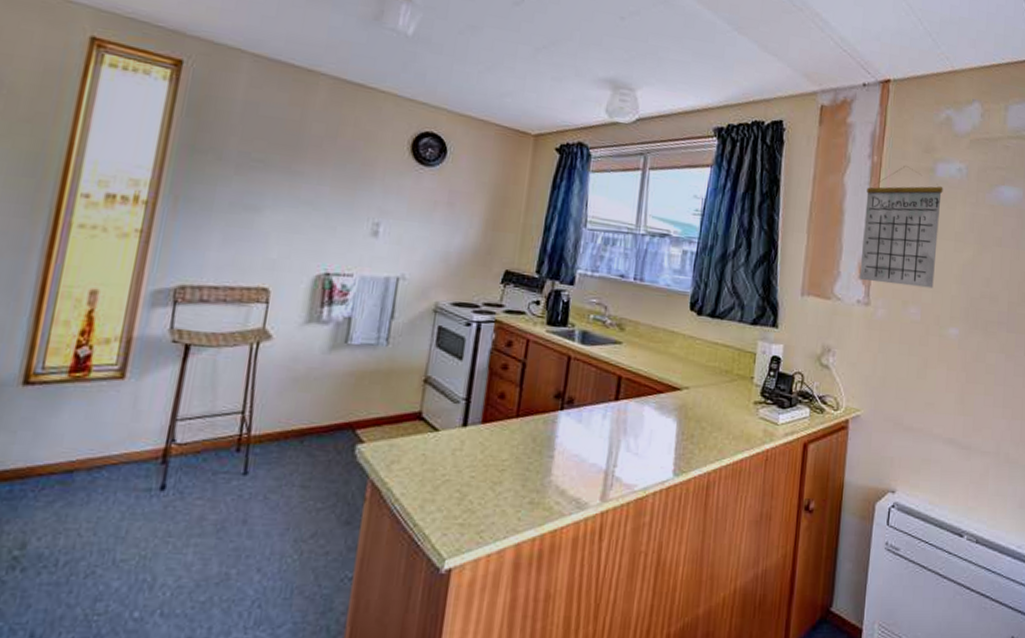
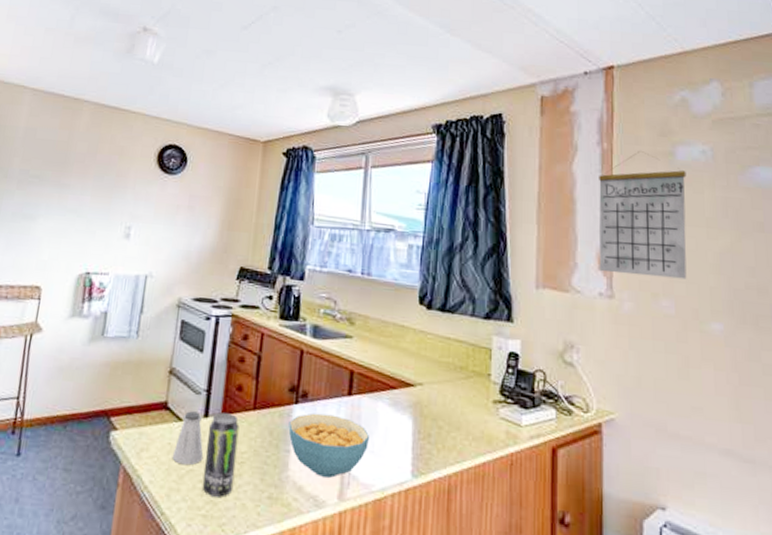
saltshaker: none [426,420,462,476] -> present [172,411,204,466]
beverage can: none [459,421,501,505] -> present [202,412,240,497]
cereal bowl: none [552,418,634,480] -> present [288,412,369,478]

